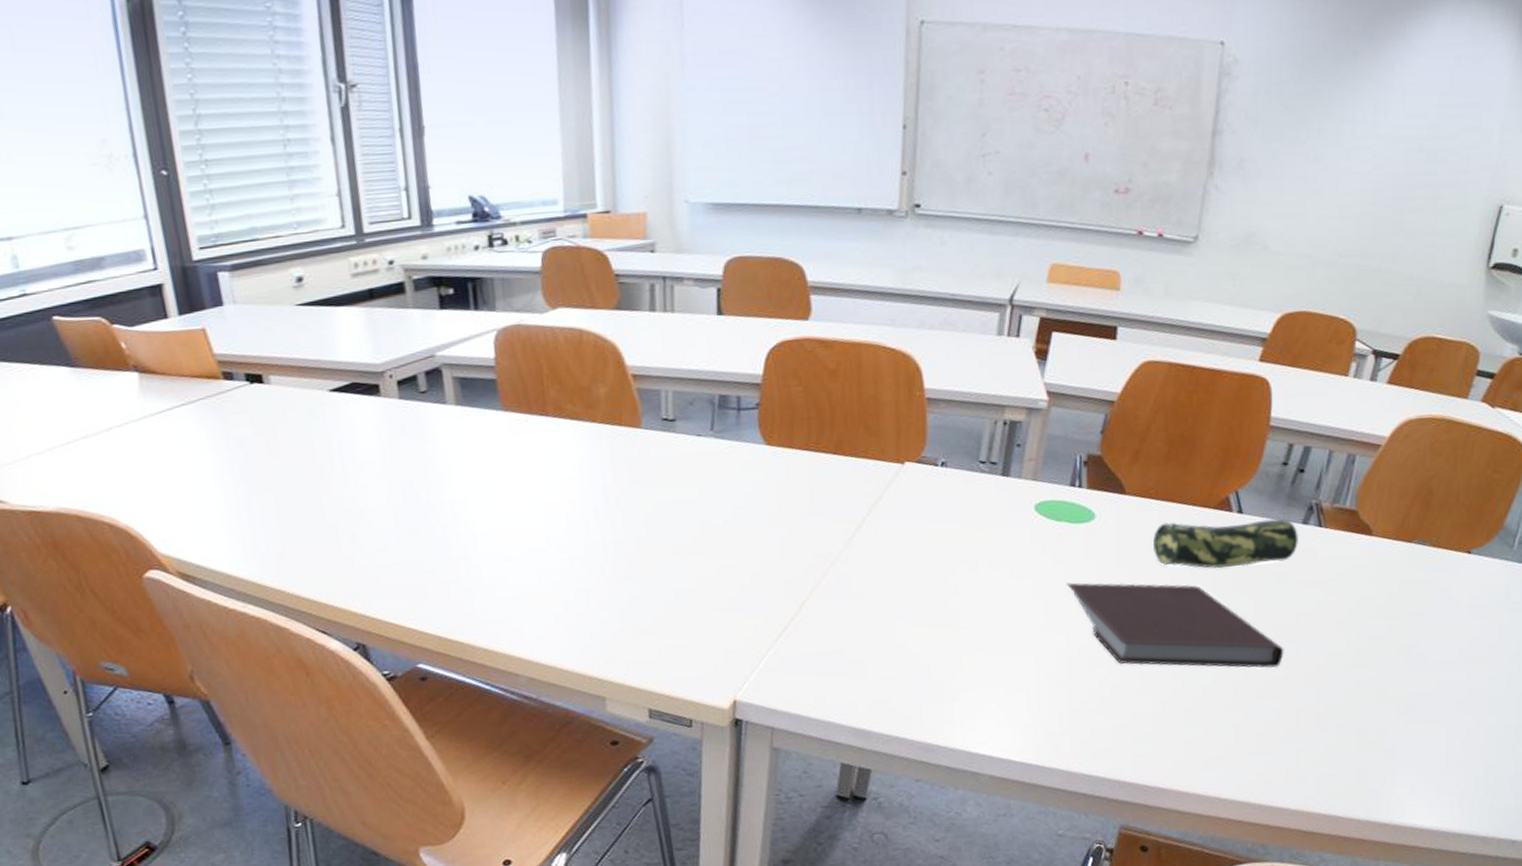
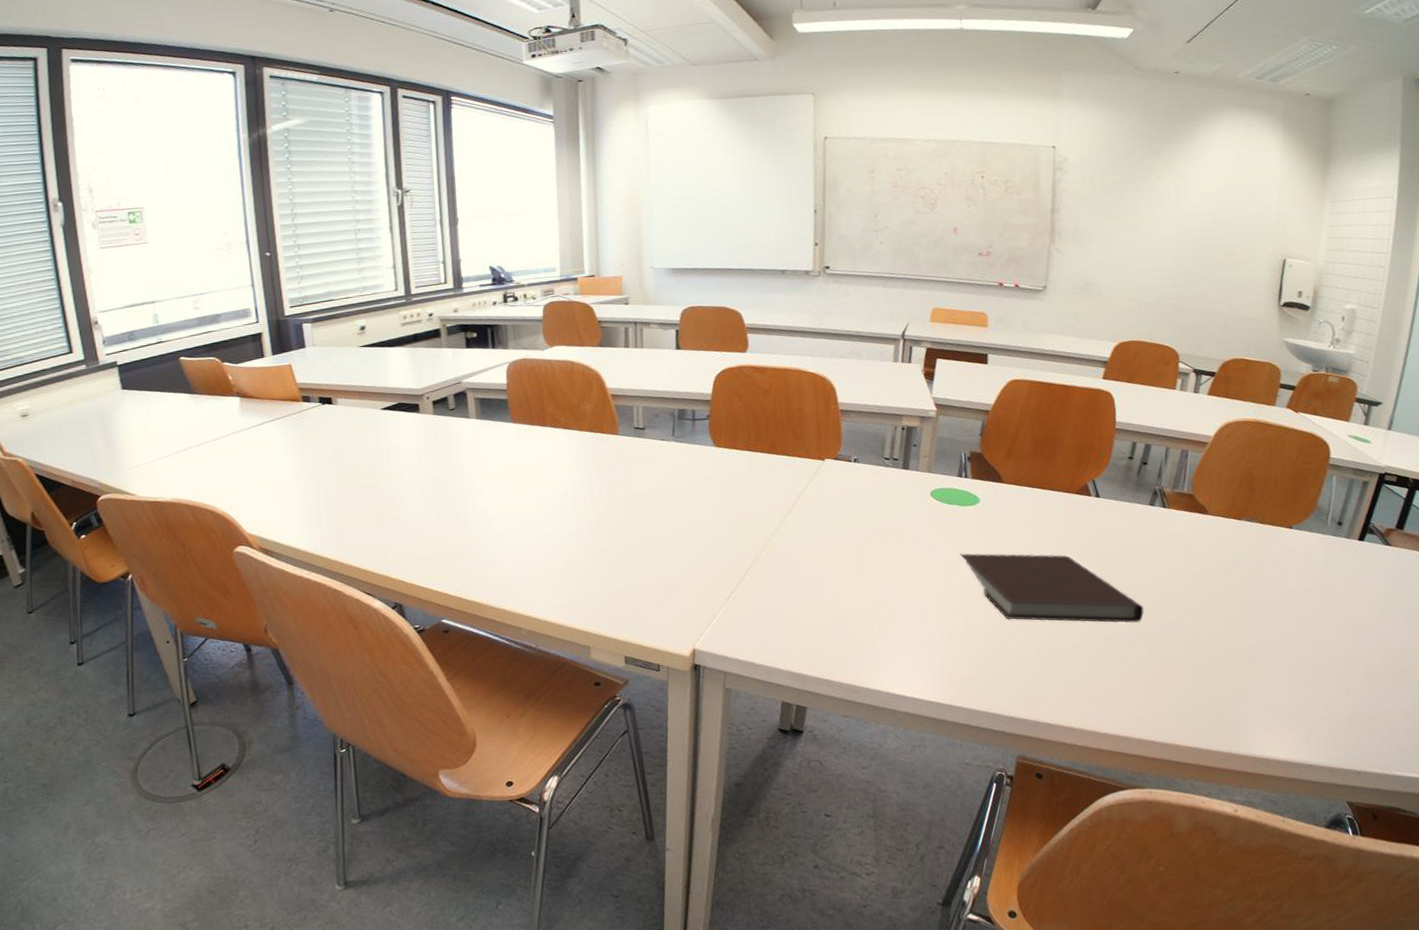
pencil case: present [1152,518,1299,569] -> none [1028,501,1148,542]

